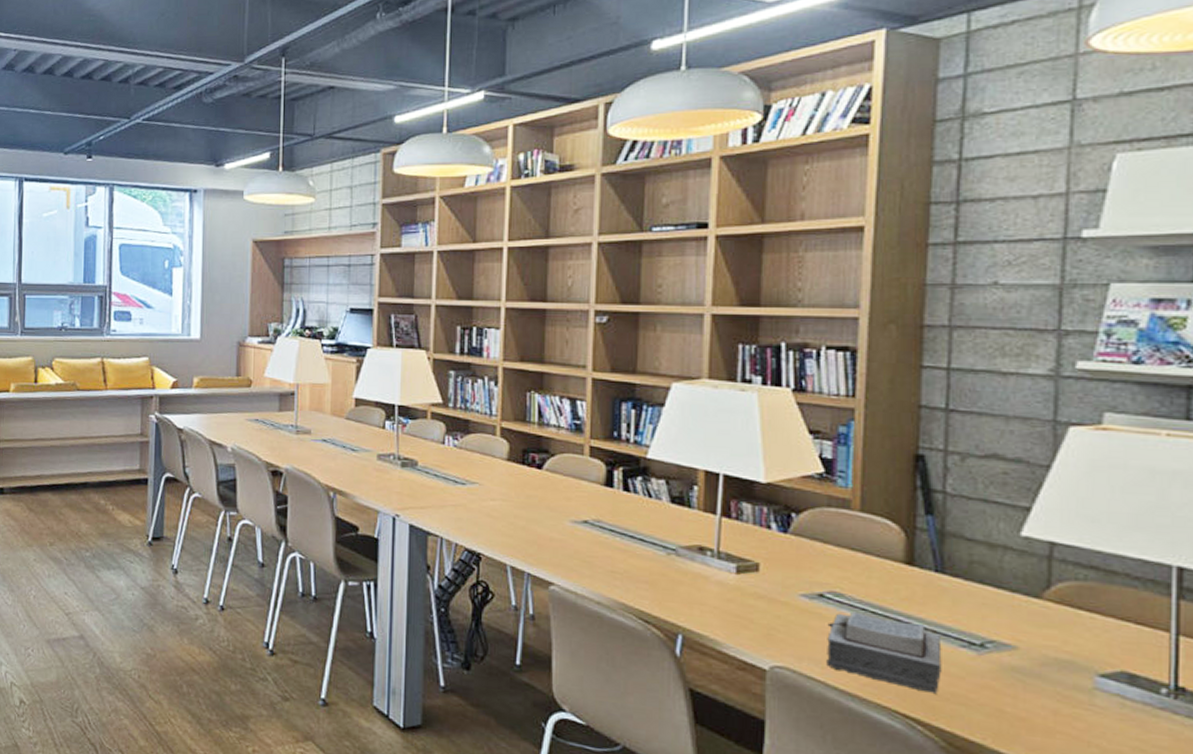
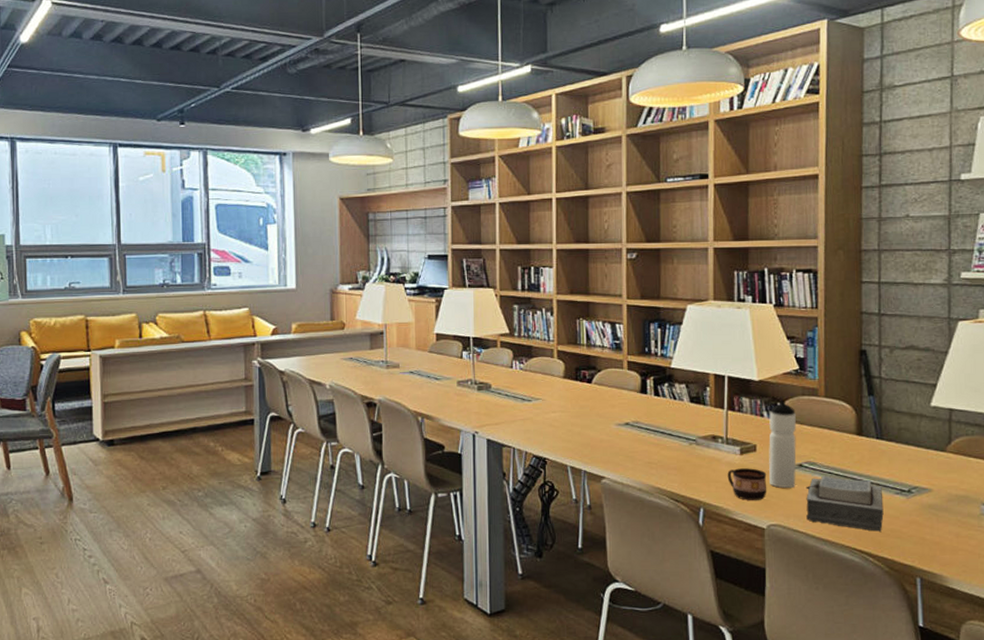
cup: none [717,590,772,634] -> present [727,468,767,501]
water bottle: none [774,511,819,623] -> present [768,401,797,488]

